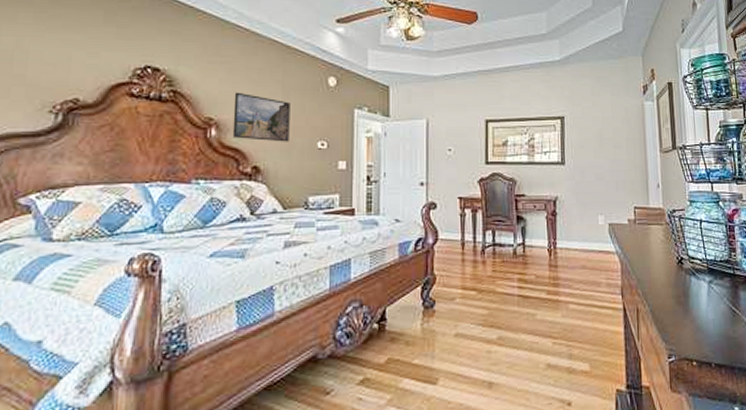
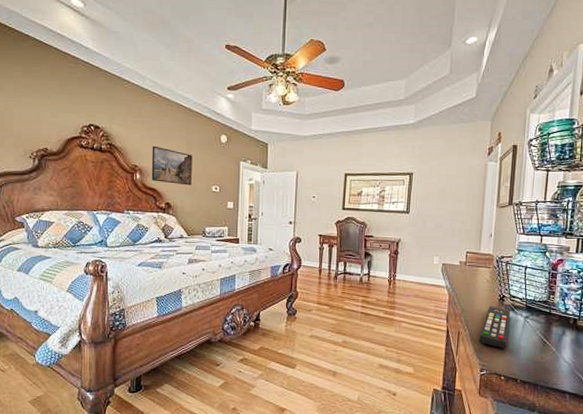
remote control: none [661,271,693,326] -> present [479,305,510,349]

